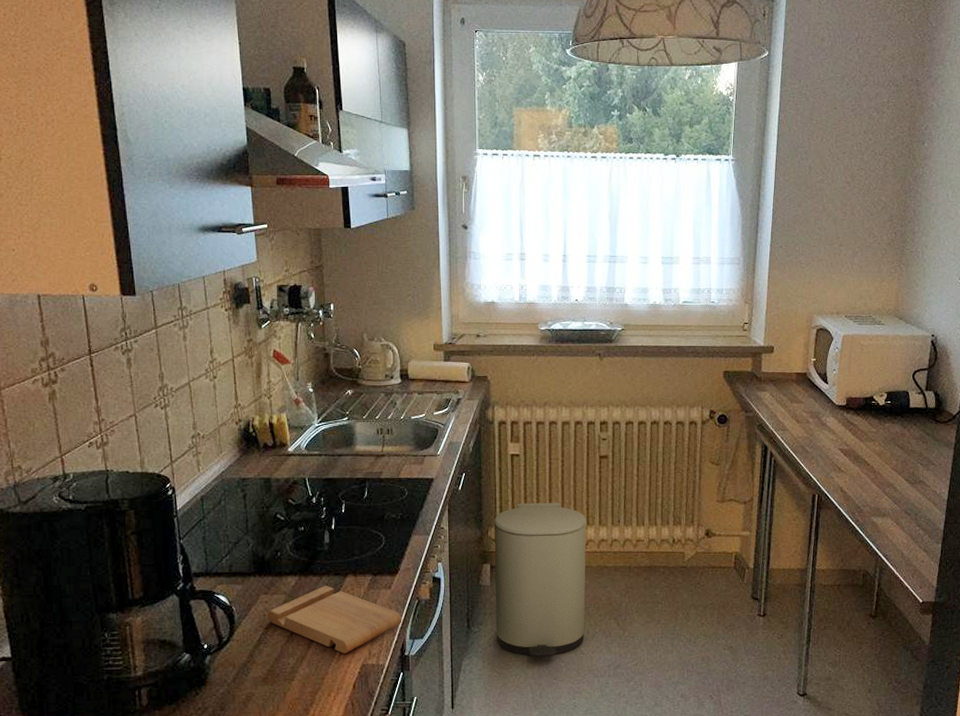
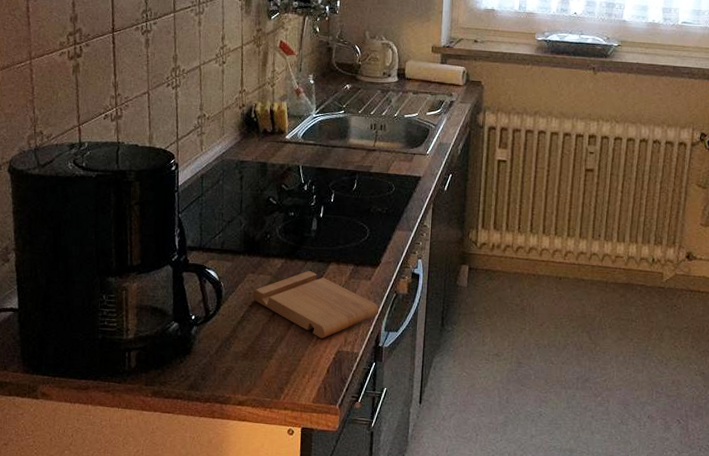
pedal bin: present [494,502,587,657] -> none [468,208,567,363]

